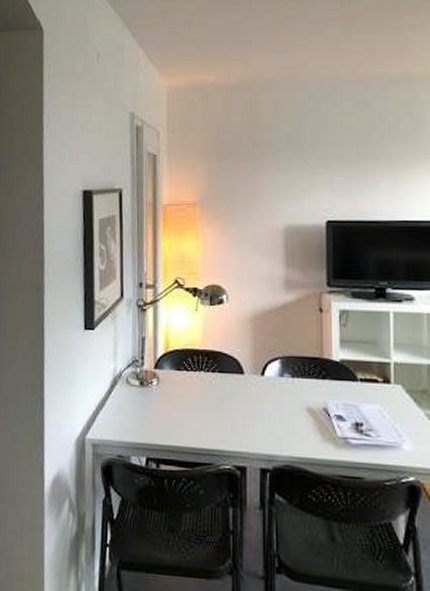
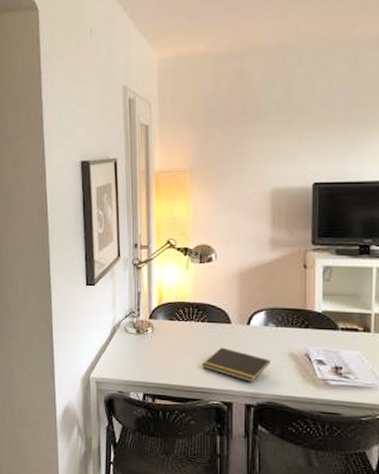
notepad: none [213,401,287,442] -> present [202,347,270,382]

